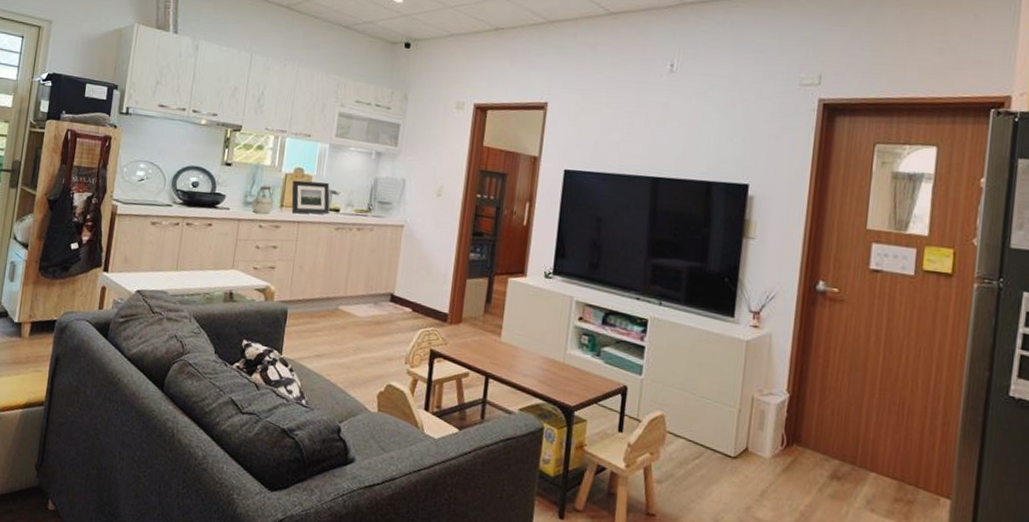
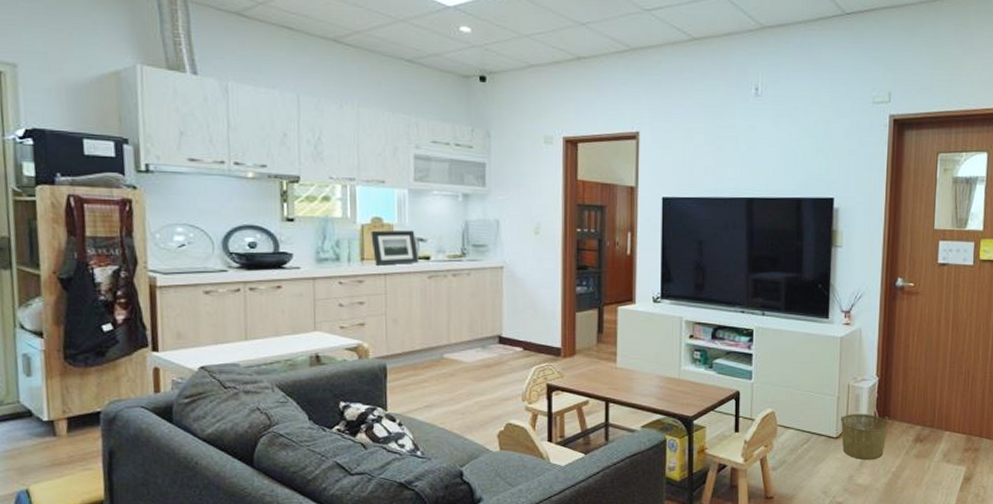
kettle: present [251,186,273,215] -> none [326,239,352,270]
basket: none [740,431,800,492] -> present [840,413,889,459]

